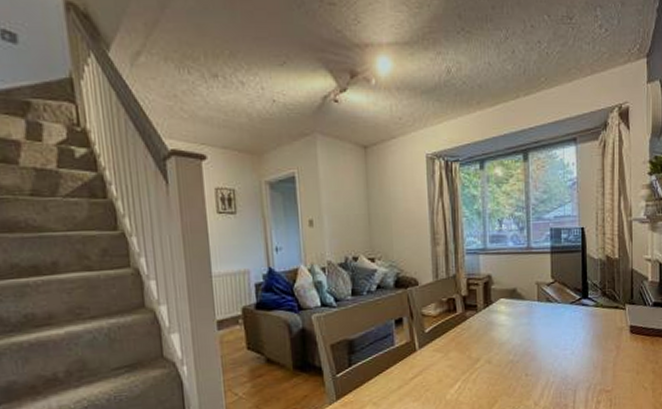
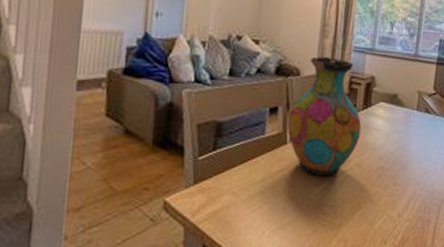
vase: none [413,263,486,377] -> present [287,56,362,176]

